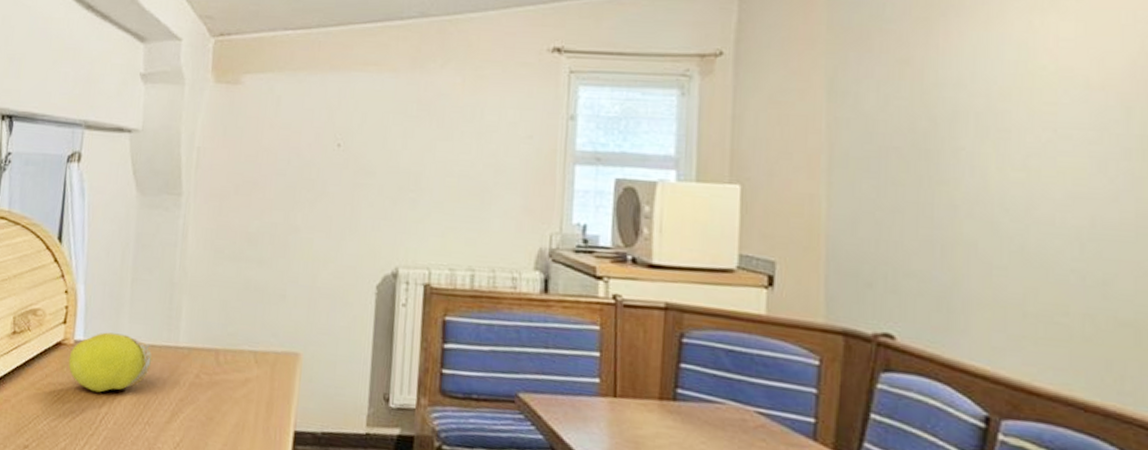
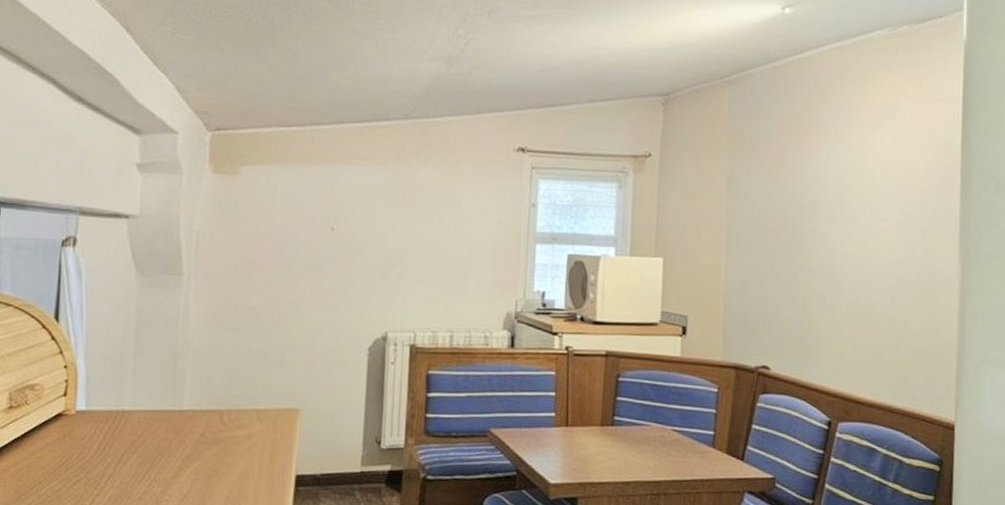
fruit: present [68,332,153,393] -> none [70,401,157,456]

